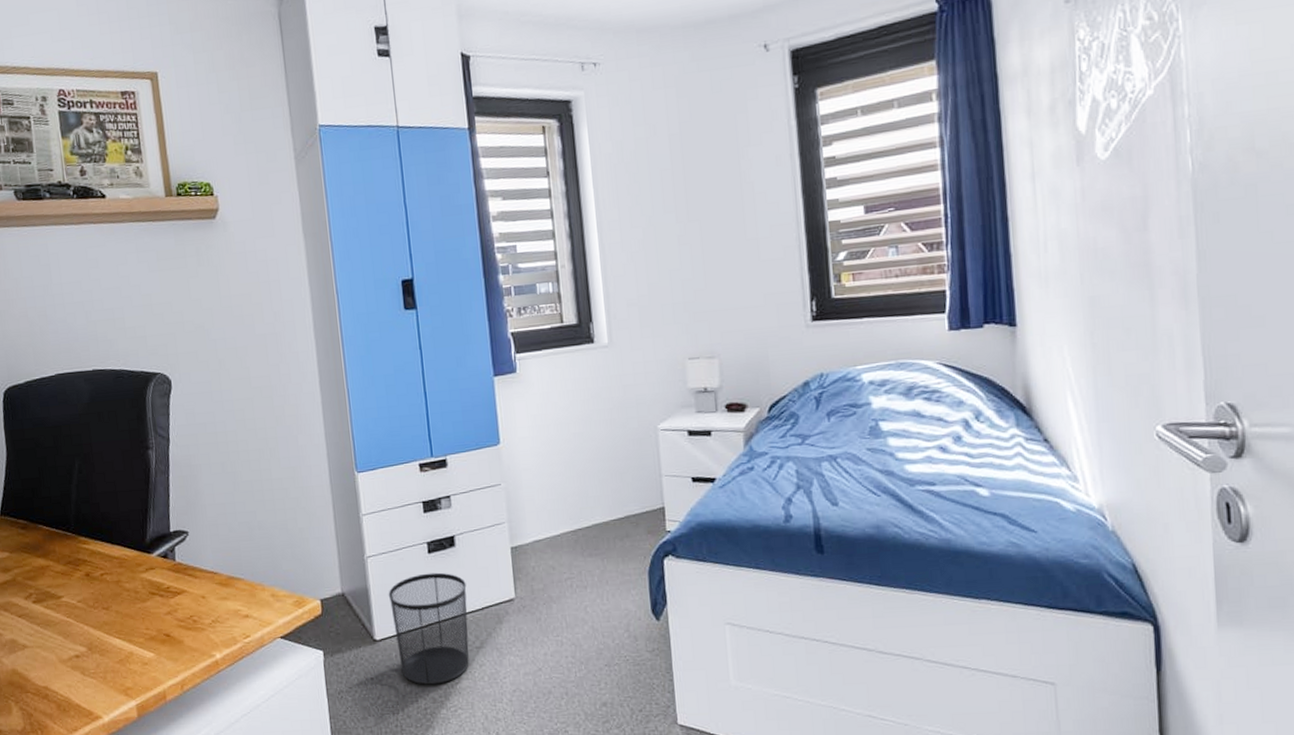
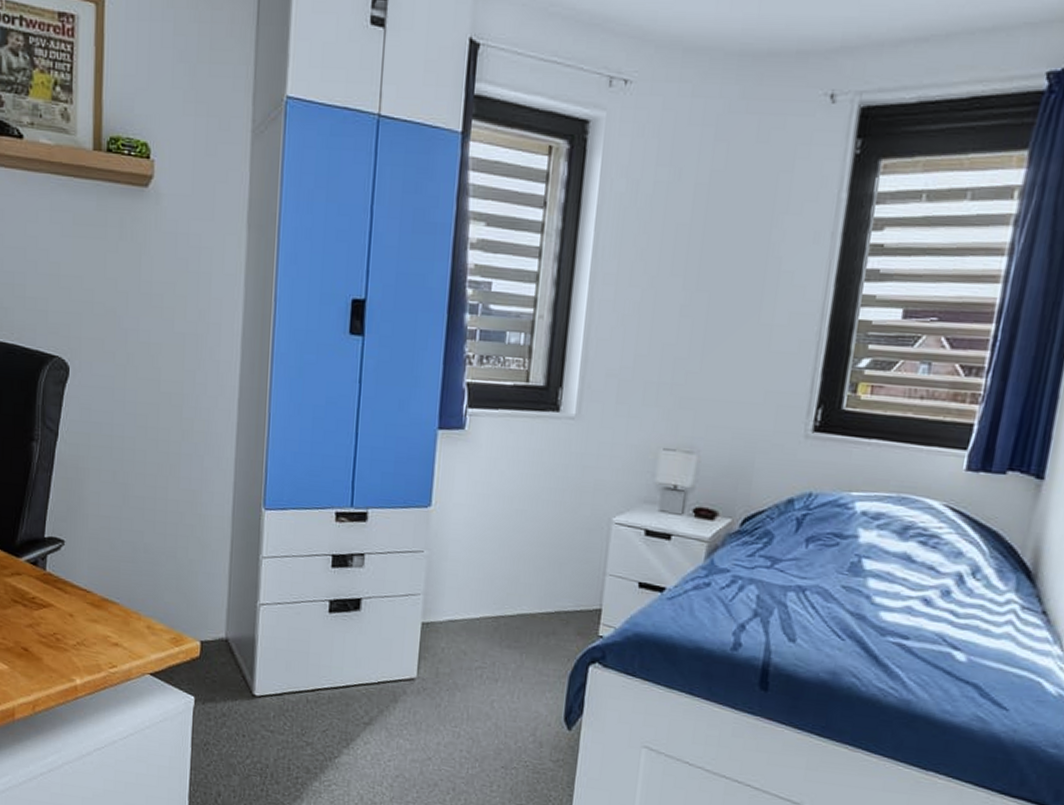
waste bin: present [388,572,469,685] -> none [276,633,365,755]

